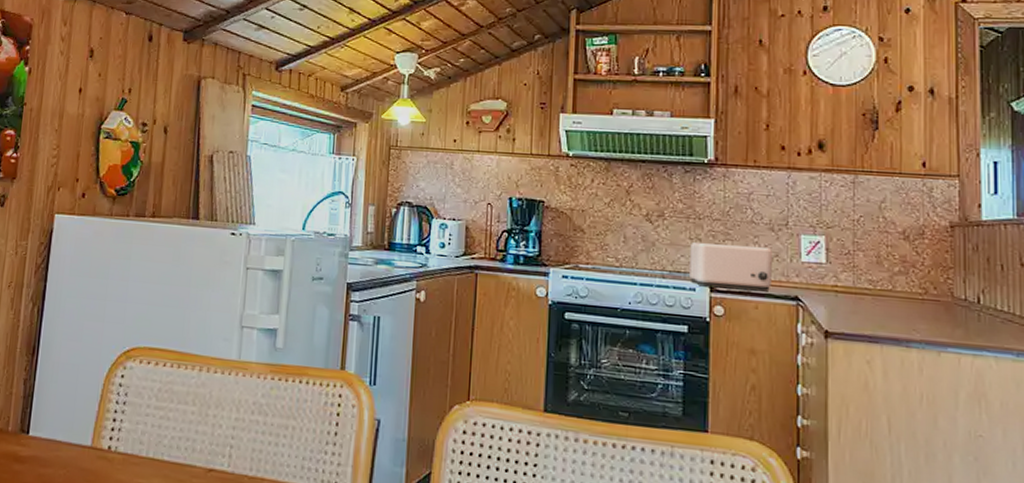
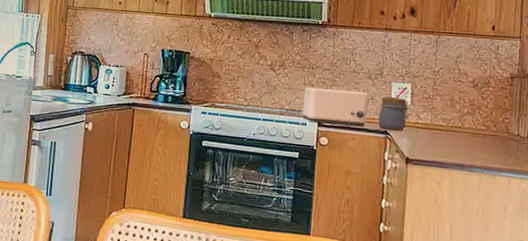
jar: none [786,253,825,296] -> present [378,97,410,131]

